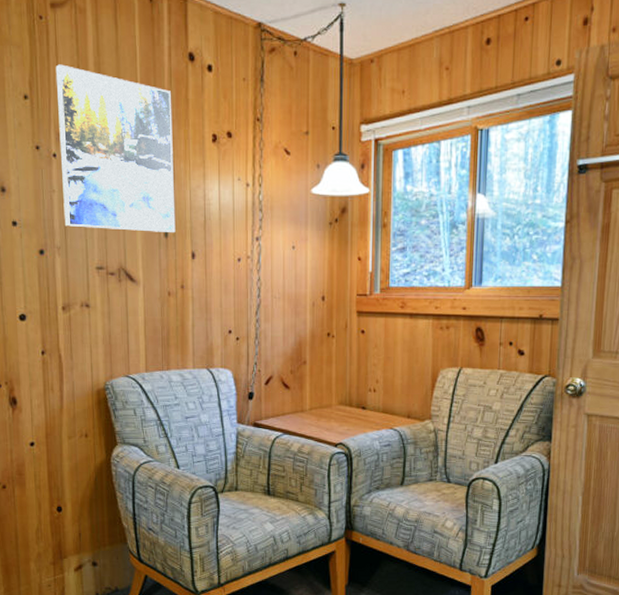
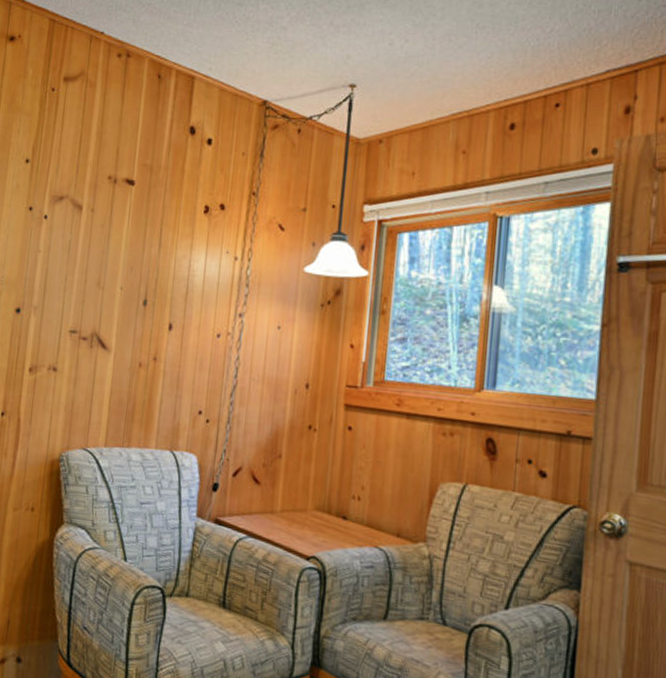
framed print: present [55,64,176,233] -> none [44,132,168,302]

